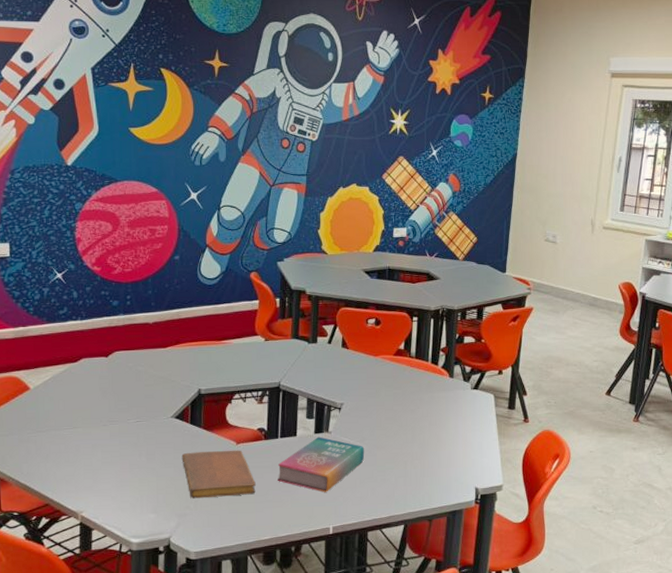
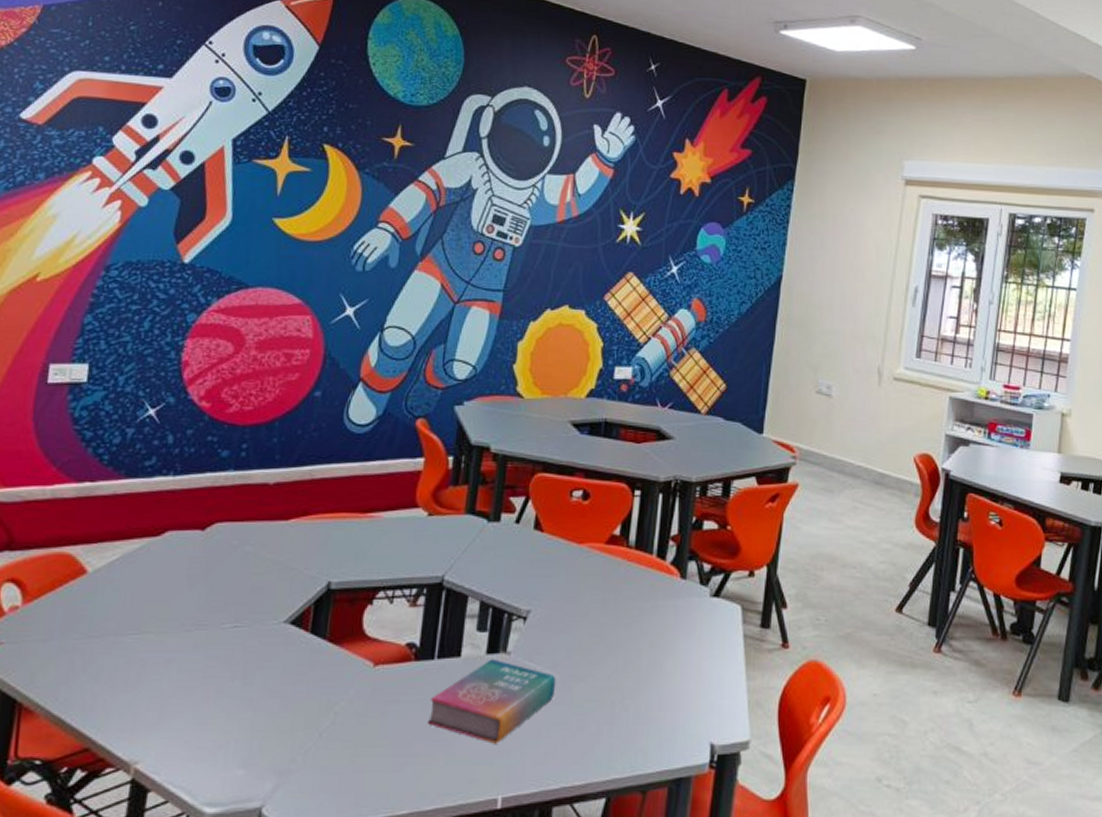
notebook: present [181,450,256,499] -> none [292,674,396,748]

